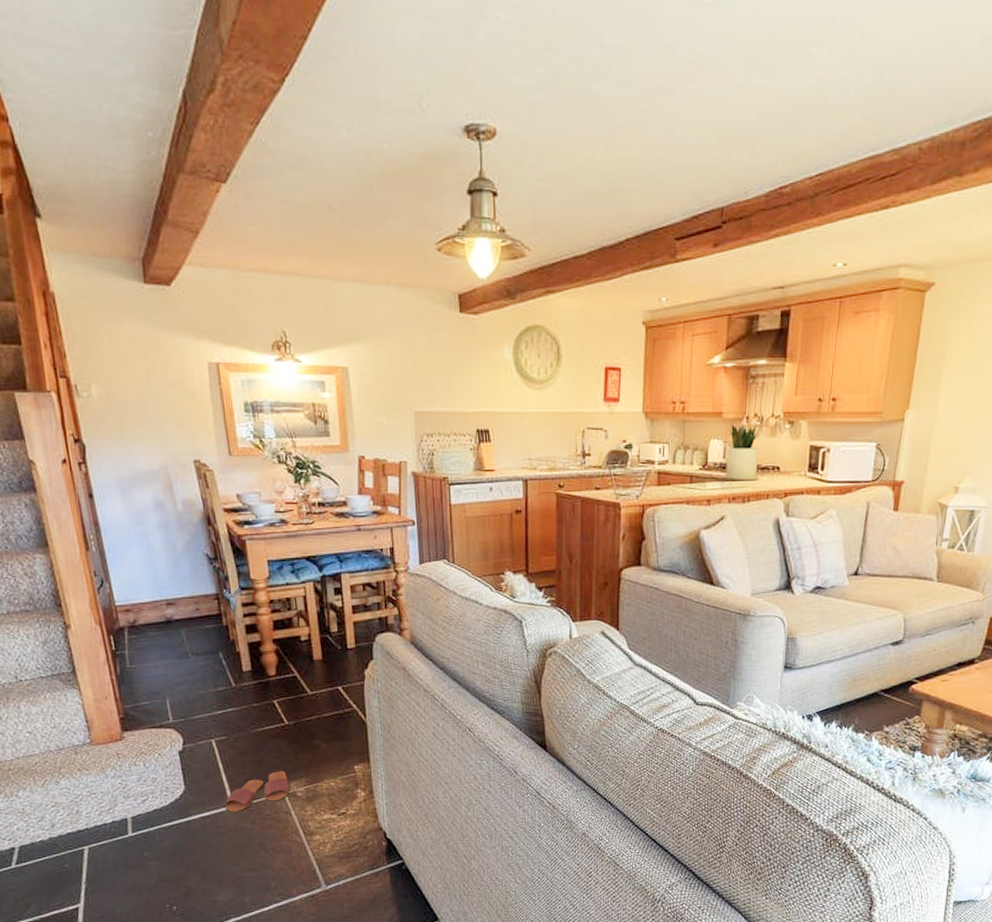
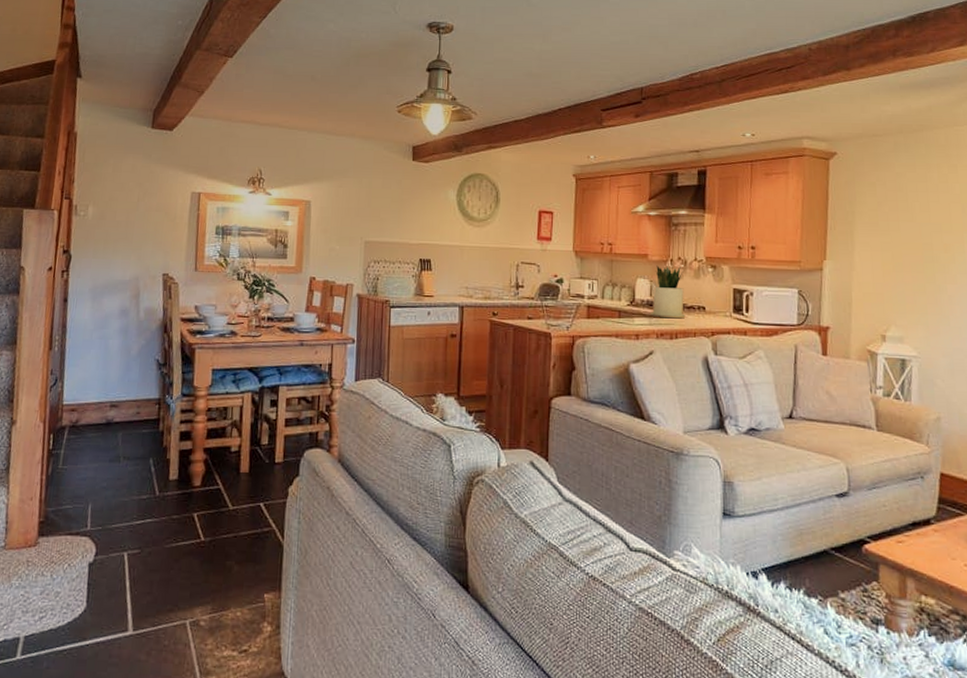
slippers: present [225,771,291,812] -> none [123,594,195,640]

